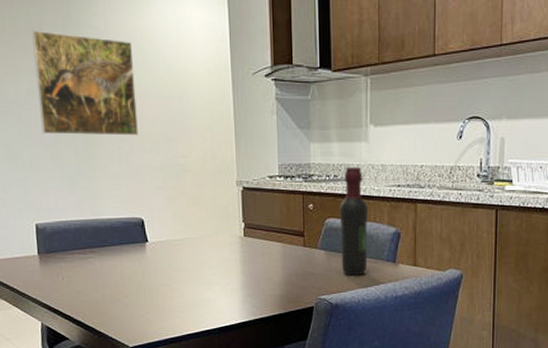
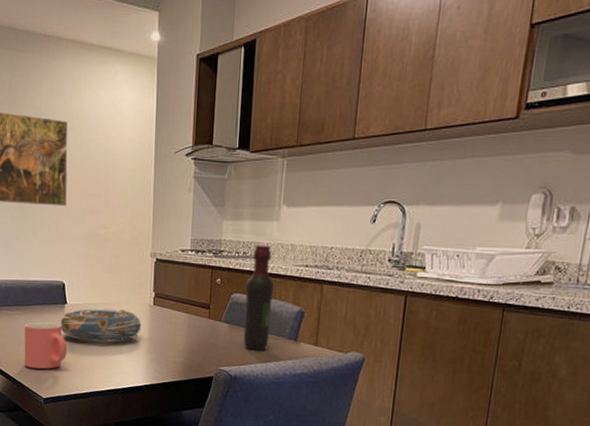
mug: none [101,264,153,315] -> present [24,322,68,369]
decorative bowl: none [141,244,233,282] -> present [59,308,142,344]

